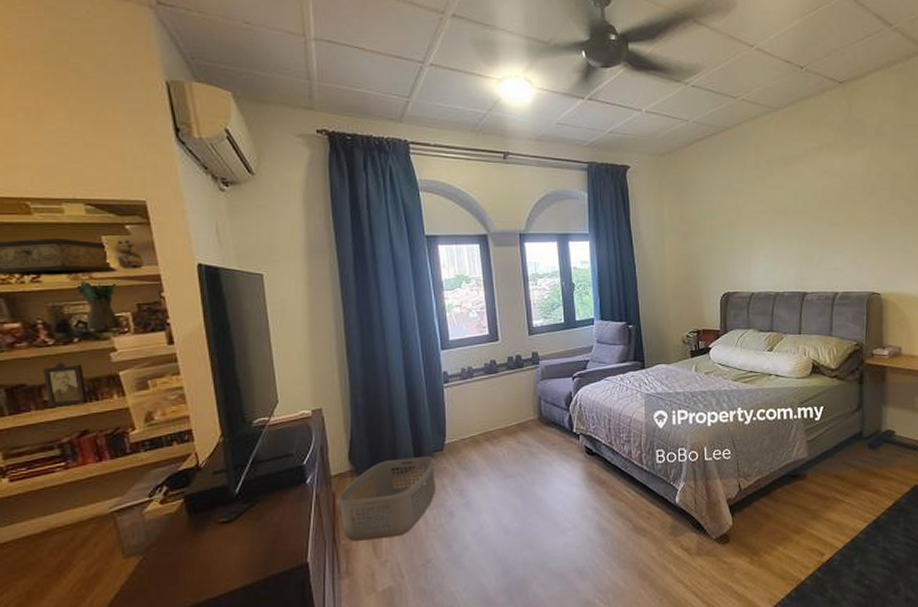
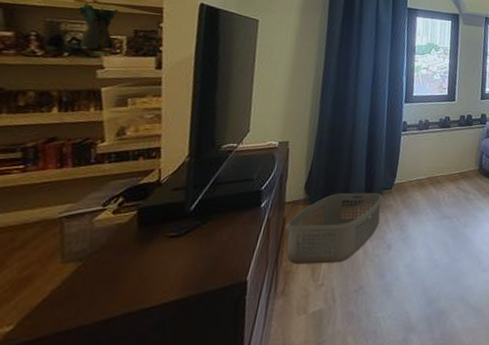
photo frame: present [42,362,99,407] -> none [21,72,76,113]

